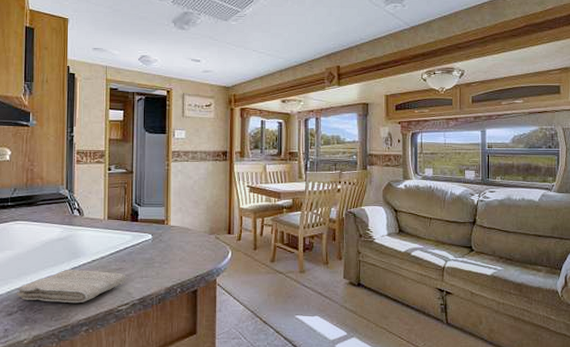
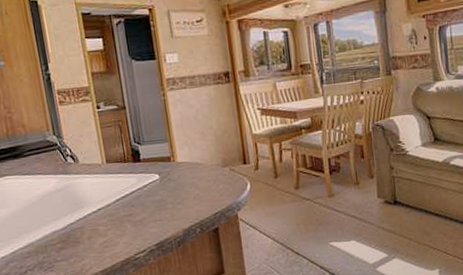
washcloth: present [16,269,126,304] -> none [21,219,139,259]

